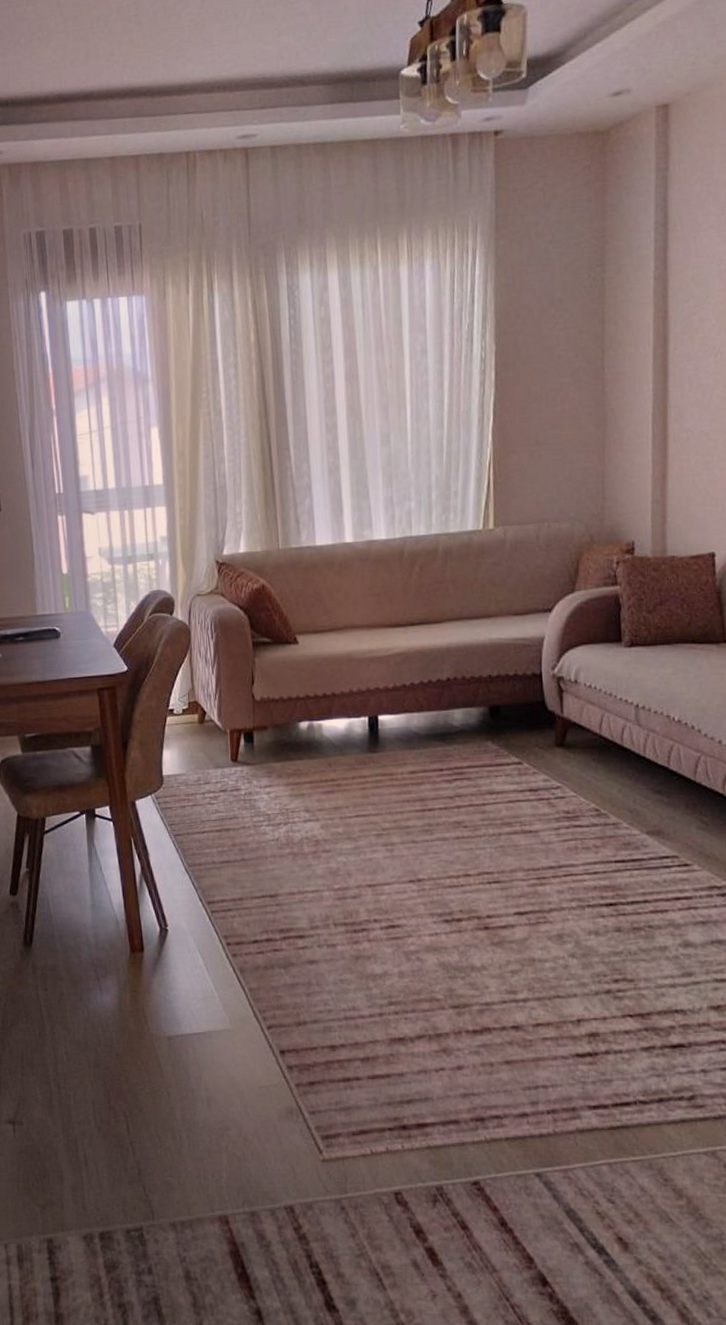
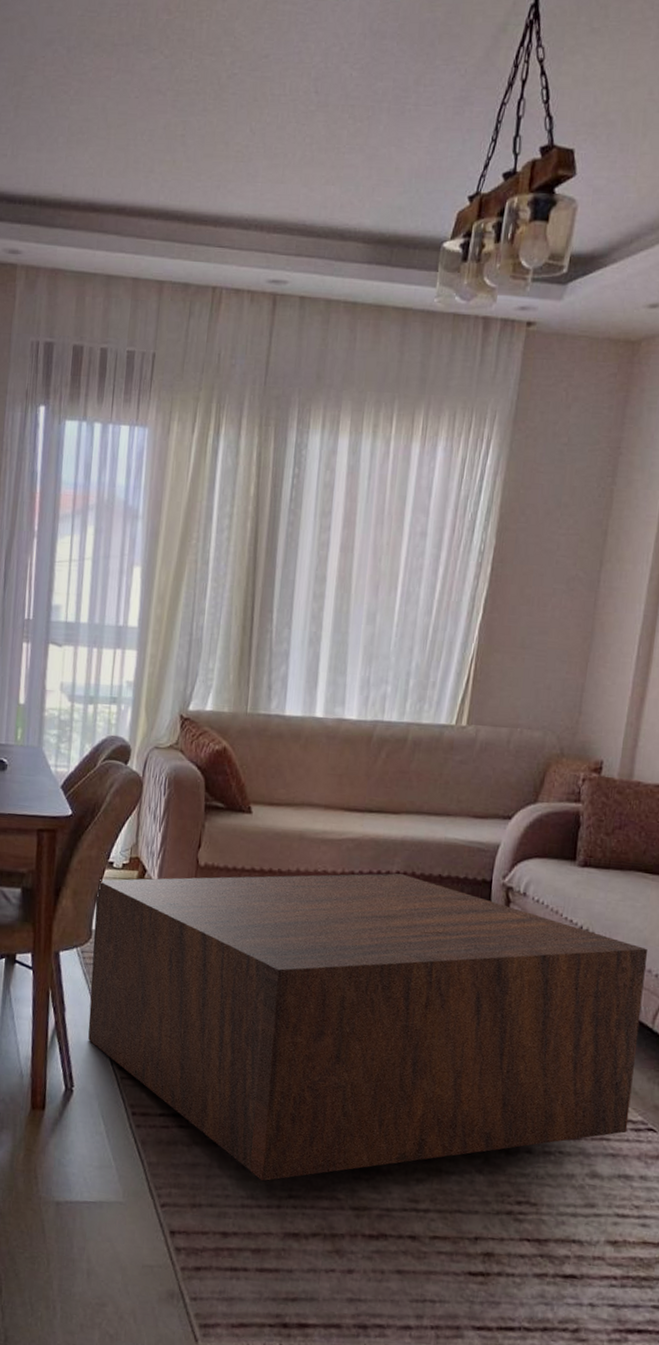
coffee table: none [162,679,714,992] -> present [88,873,648,1182]

